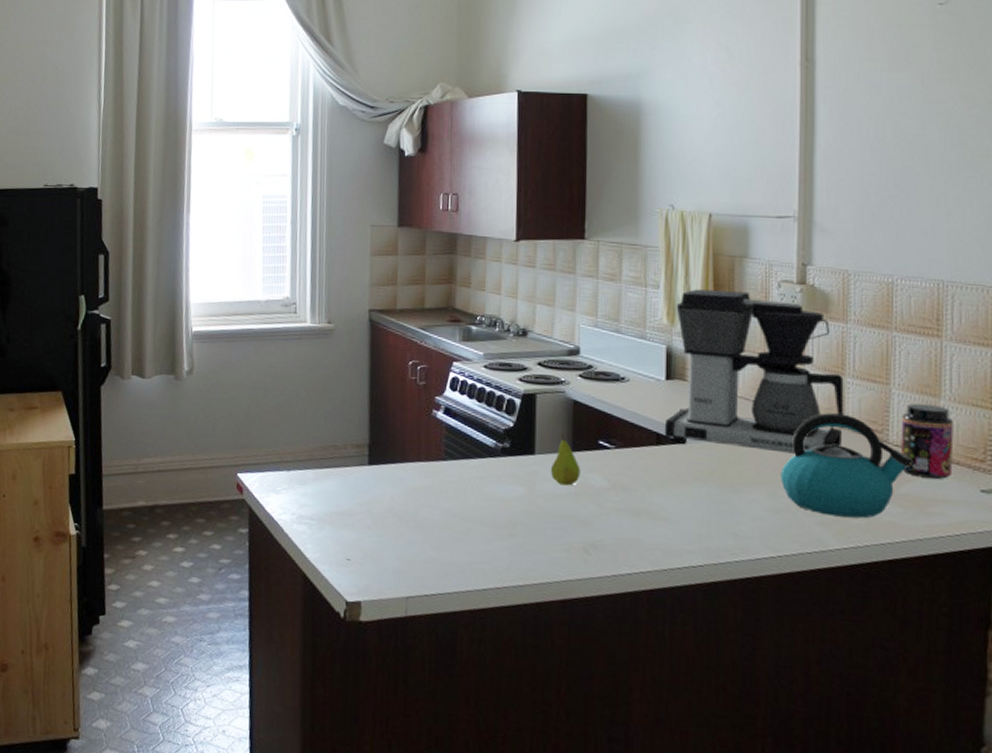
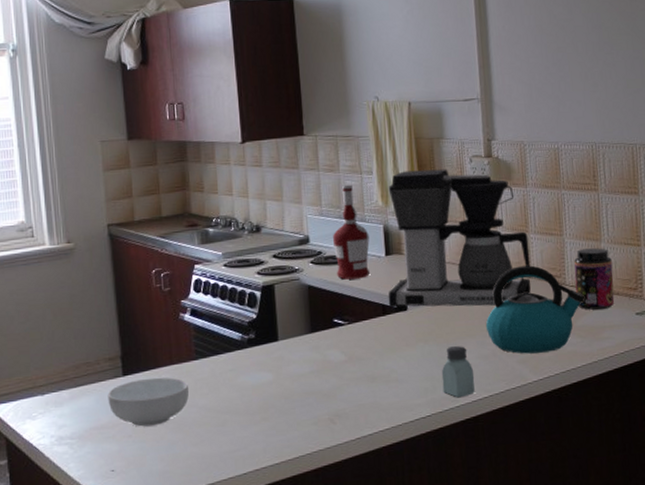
cereal bowl: none [351,471,435,522] -> present [107,377,190,427]
fruit: present [550,433,581,486] -> none [293,317,321,365]
alcohol: none [607,297,649,401] -> present [333,184,370,280]
saltshaker: none [720,492,761,552] -> present [441,346,475,398]

